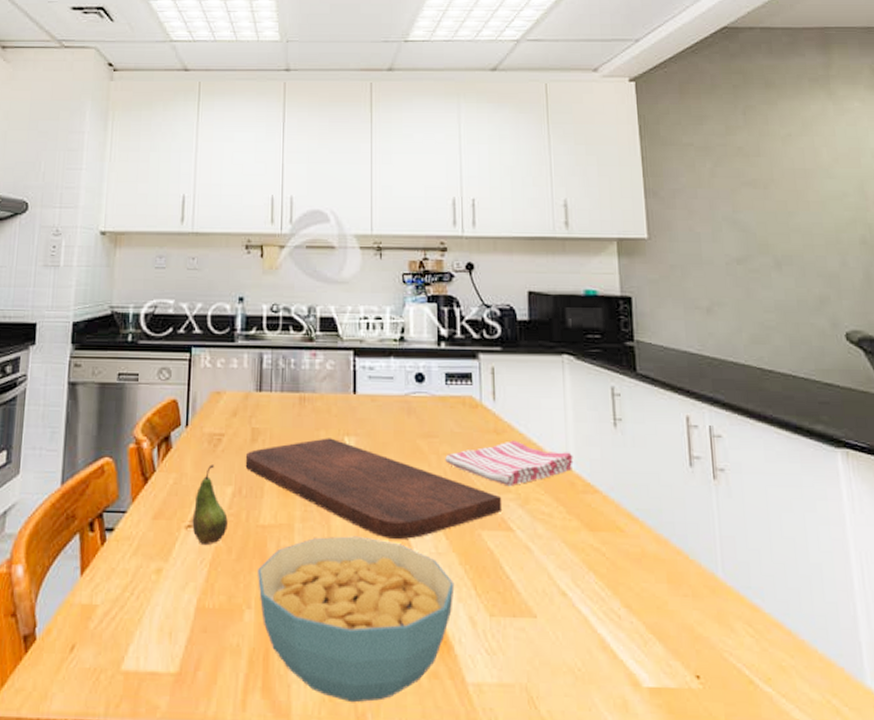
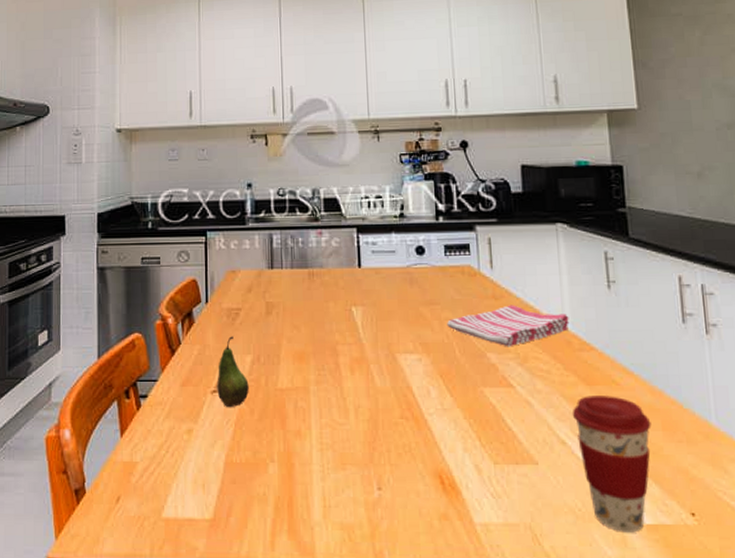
cutting board: present [245,438,503,539] -> none [261,308,503,397]
cereal bowl: present [258,536,455,703] -> none [279,396,460,542]
coffee cup: none [573,542,656,696] -> present [572,396,651,533]

